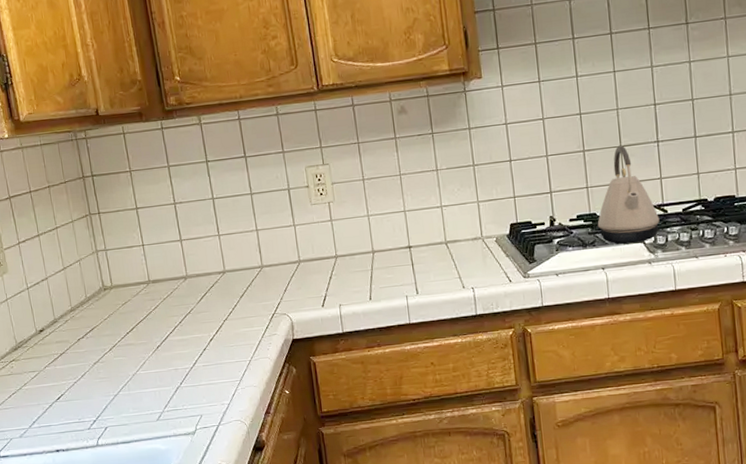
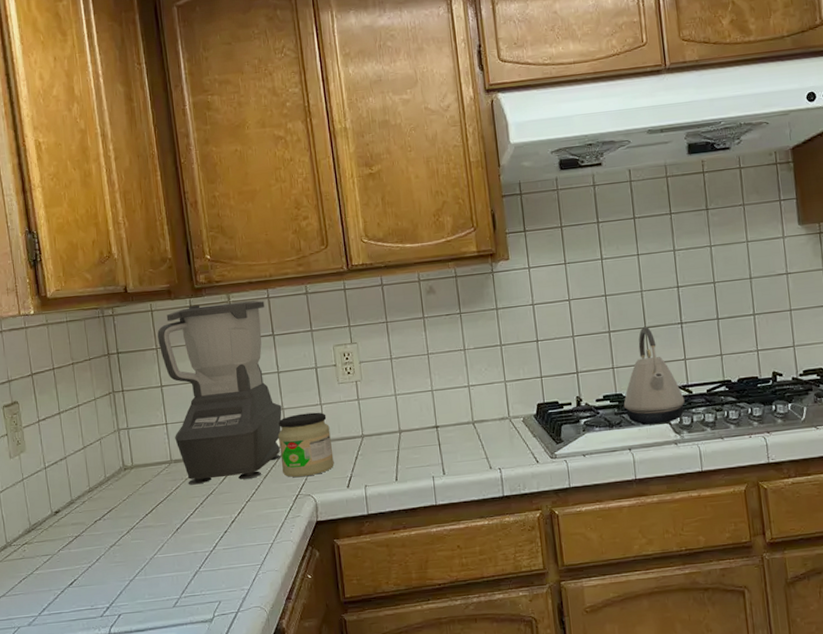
blender: none [130,122,256,305] -> present [157,300,282,485]
jar: none [252,233,309,297] -> present [277,412,334,478]

